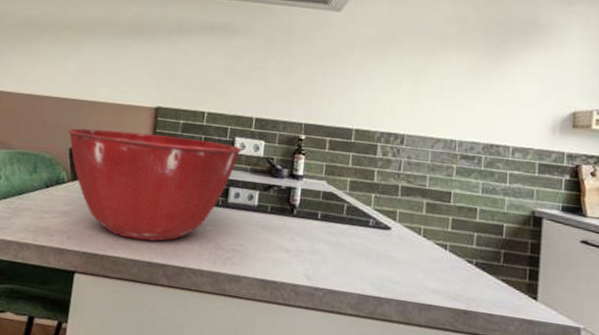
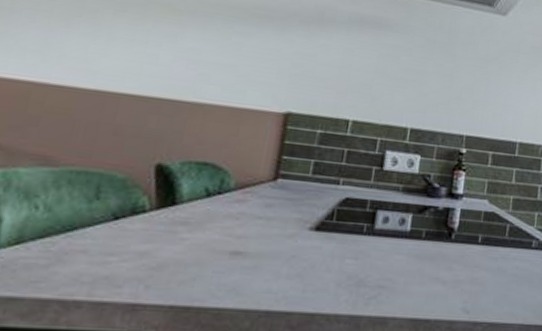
mixing bowl: present [68,128,242,241] -> none [154,138,393,284]

